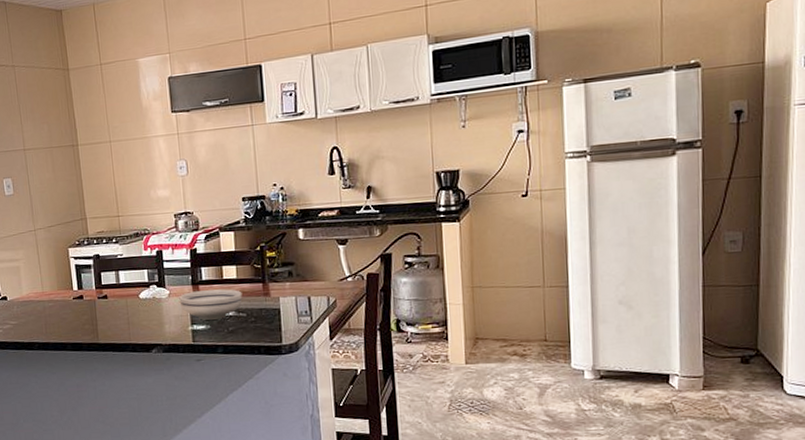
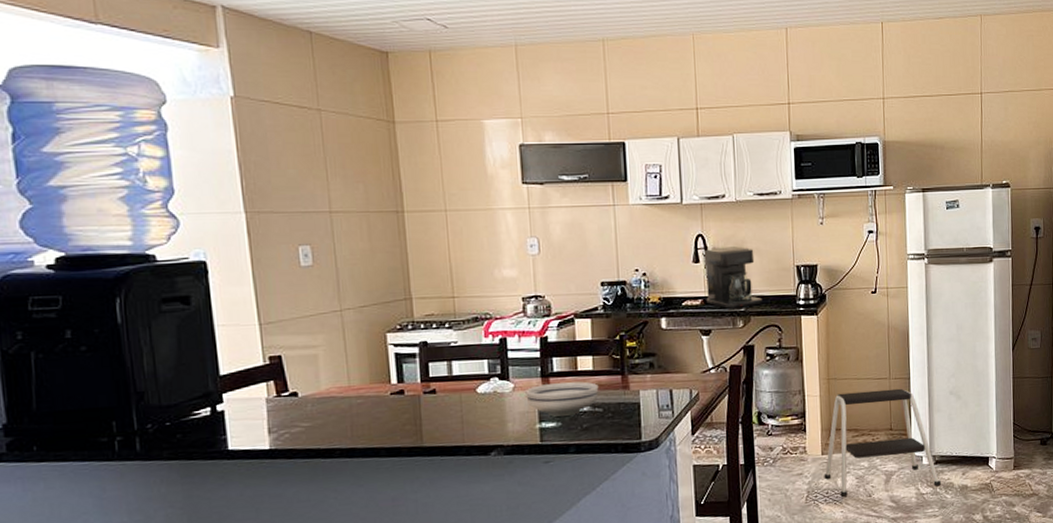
coffee maker: none [340,156,400,219] -> present [705,246,762,310]
step stool: none [468,297,607,408] -> present [824,388,941,497]

